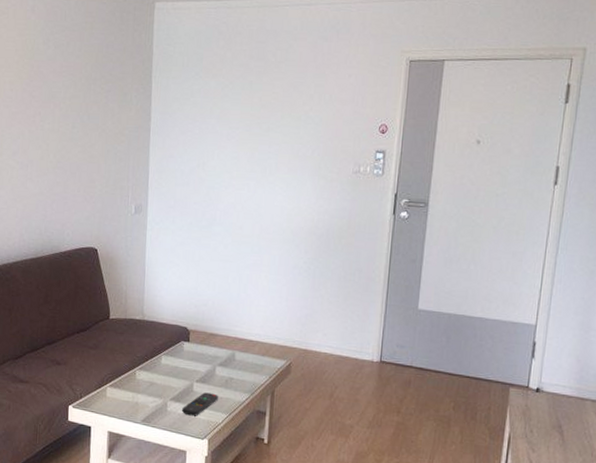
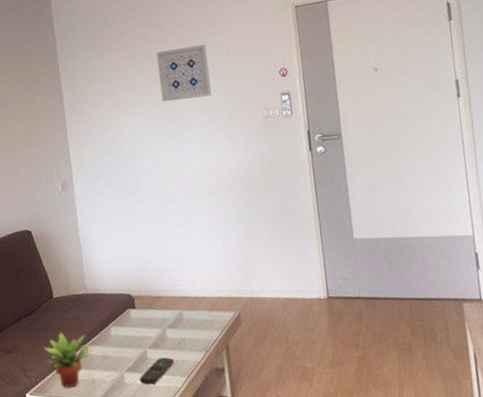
succulent plant: none [92,352,141,407] -> present [43,331,93,388]
wall art: none [252,84,309,141] -> present [156,44,212,102]

